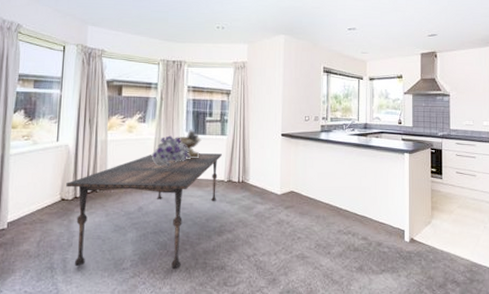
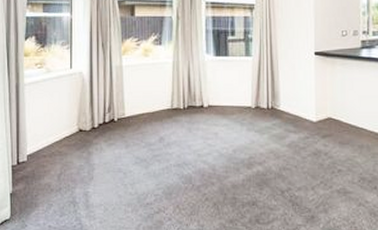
dining table: present [66,153,222,270] -> none [83,77,247,205]
bouquet: present [151,135,191,167] -> none [170,58,213,93]
birdbath: present [173,129,202,159] -> none [192,50,224,84]

